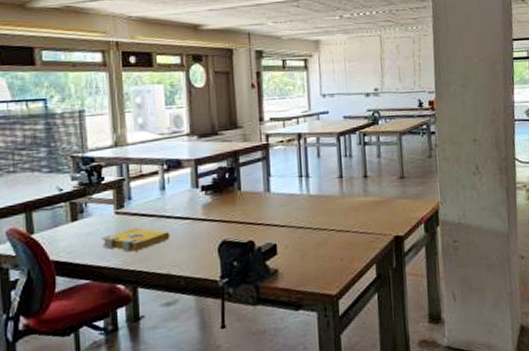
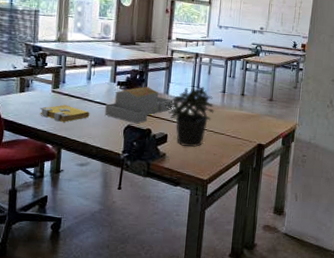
architectural model: none [189,186,279,238] -> present [105,86,174,124]
potted plant: none [267,175,332,257] -> present [164,86,214,148]

